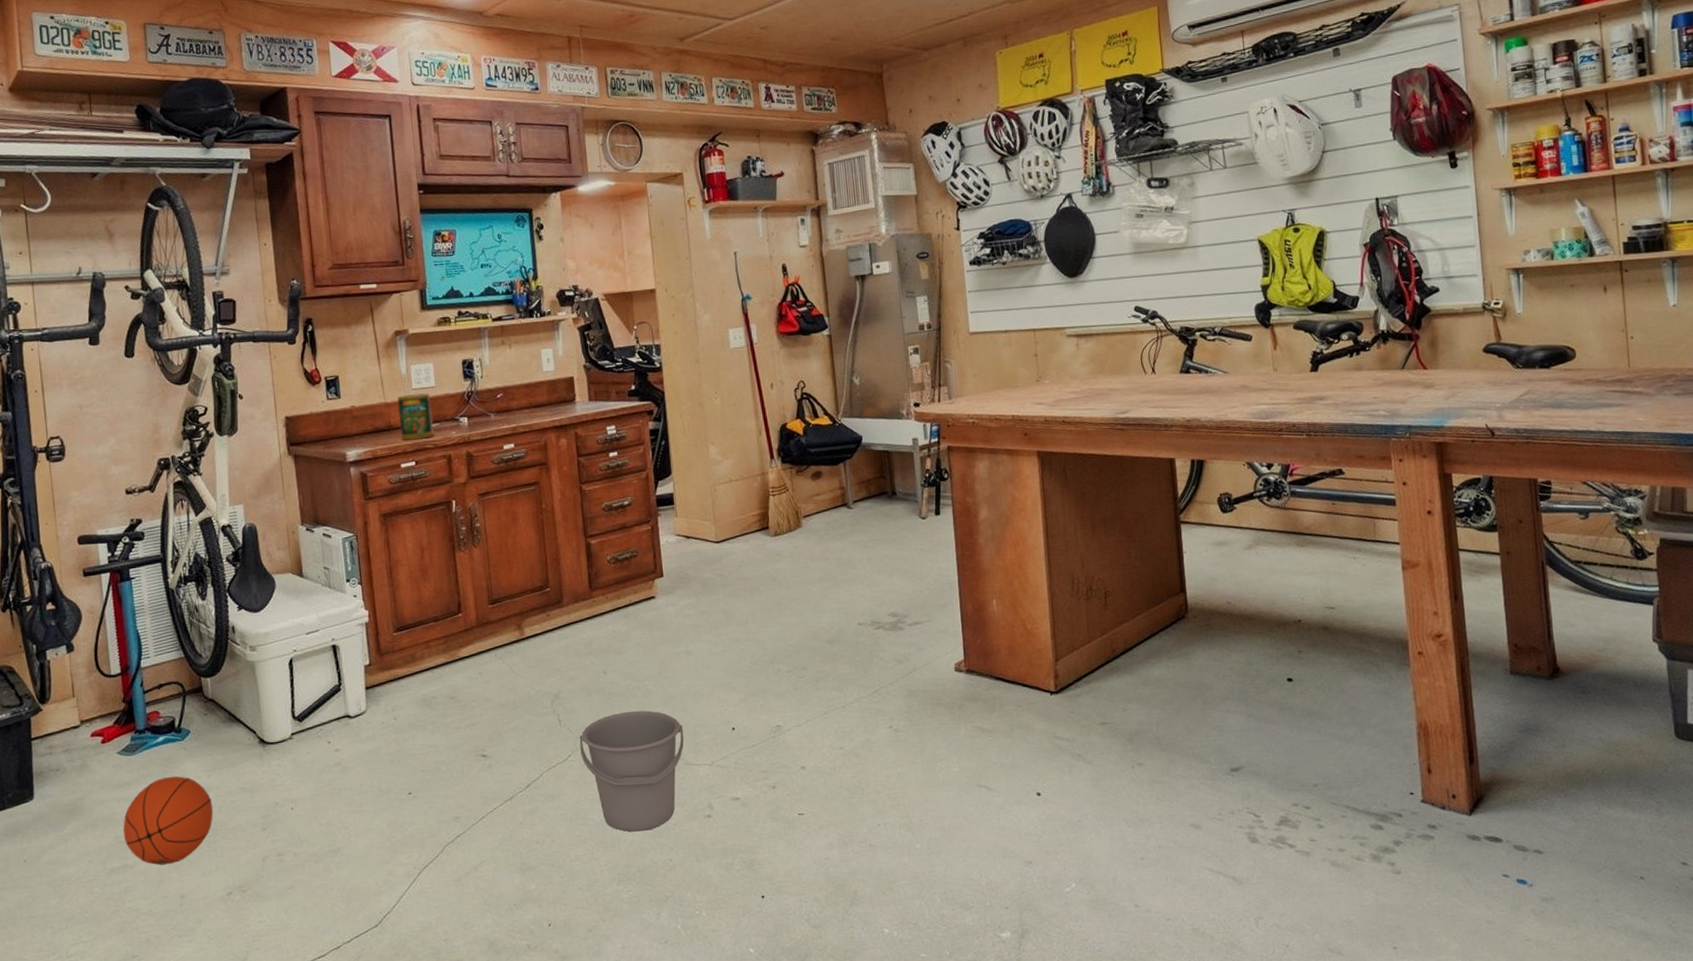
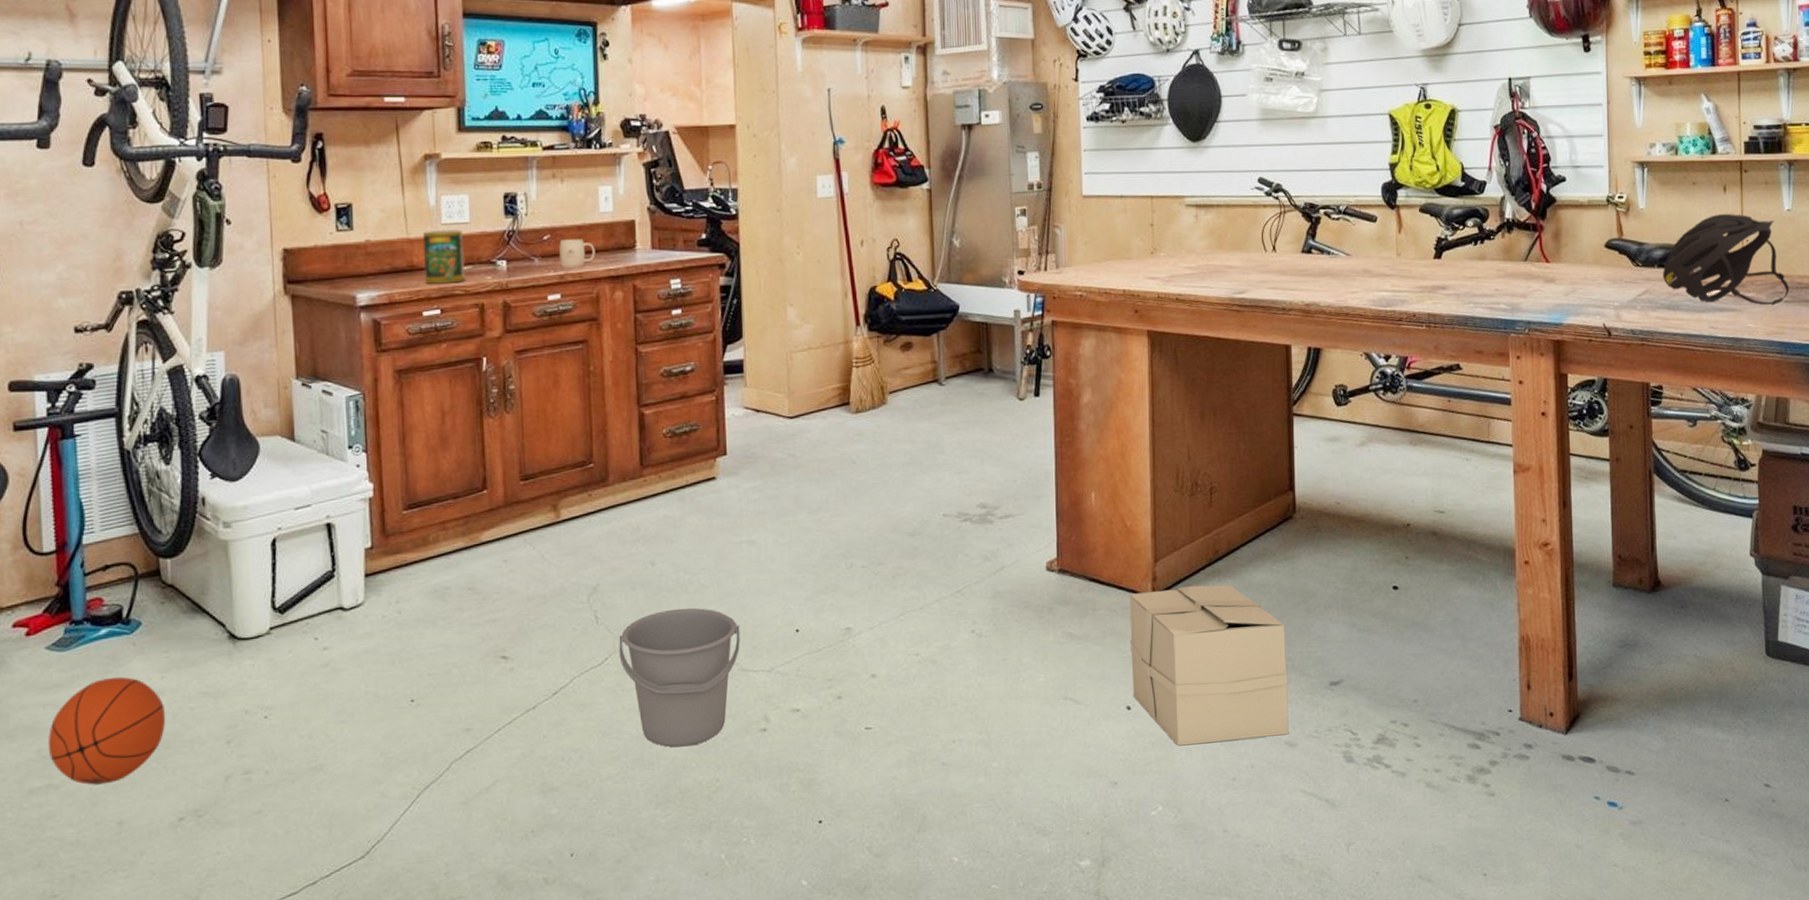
mug: none [510,395,542,422] -> present [558,239,596,269]
cardboard box: none [1033,680,1193,829] -> present [1129,584,1289,746]
bicycle helmet: none [1544,312,1680,399] -> present [1662,214,1790,306]

